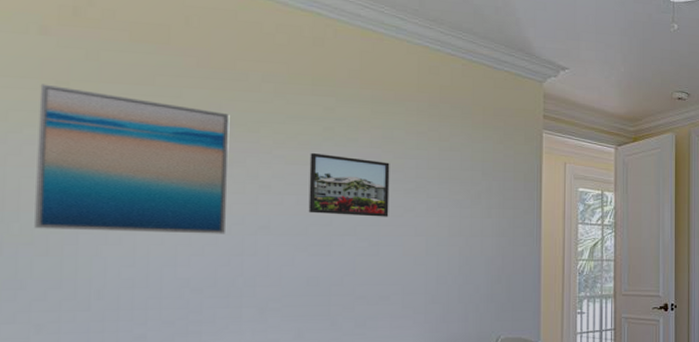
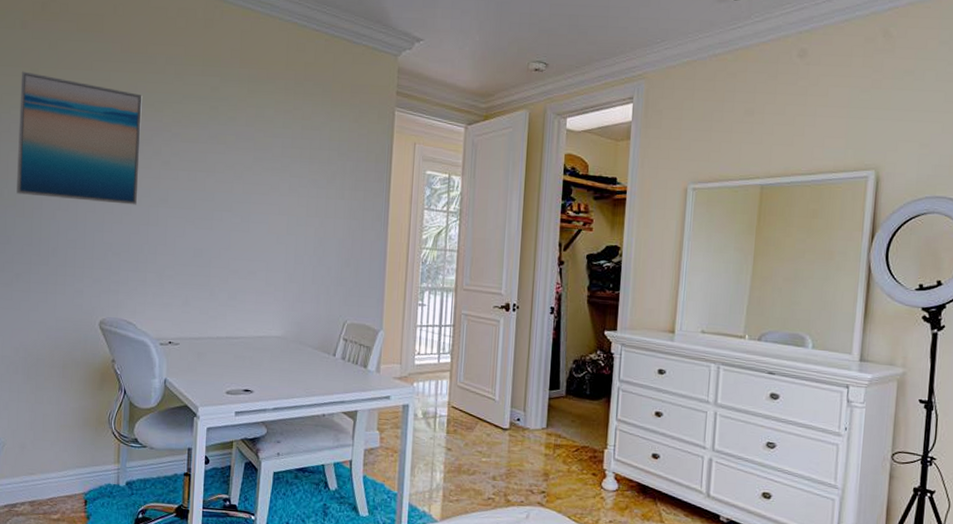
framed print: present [308,152,390,217] -> none [196,130,261,195]

